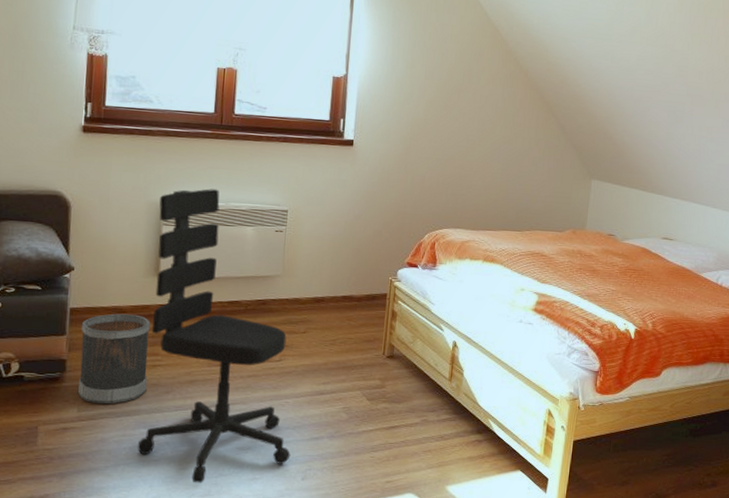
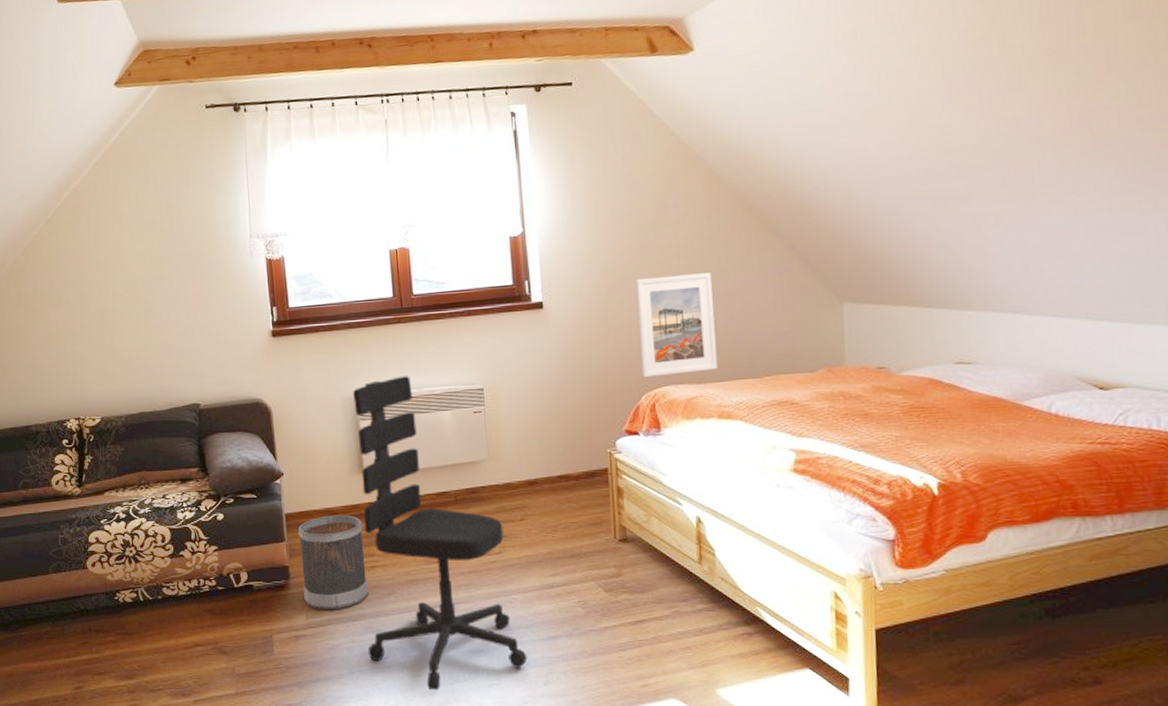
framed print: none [428,134,497,220] -> present [635,273,718,378]

